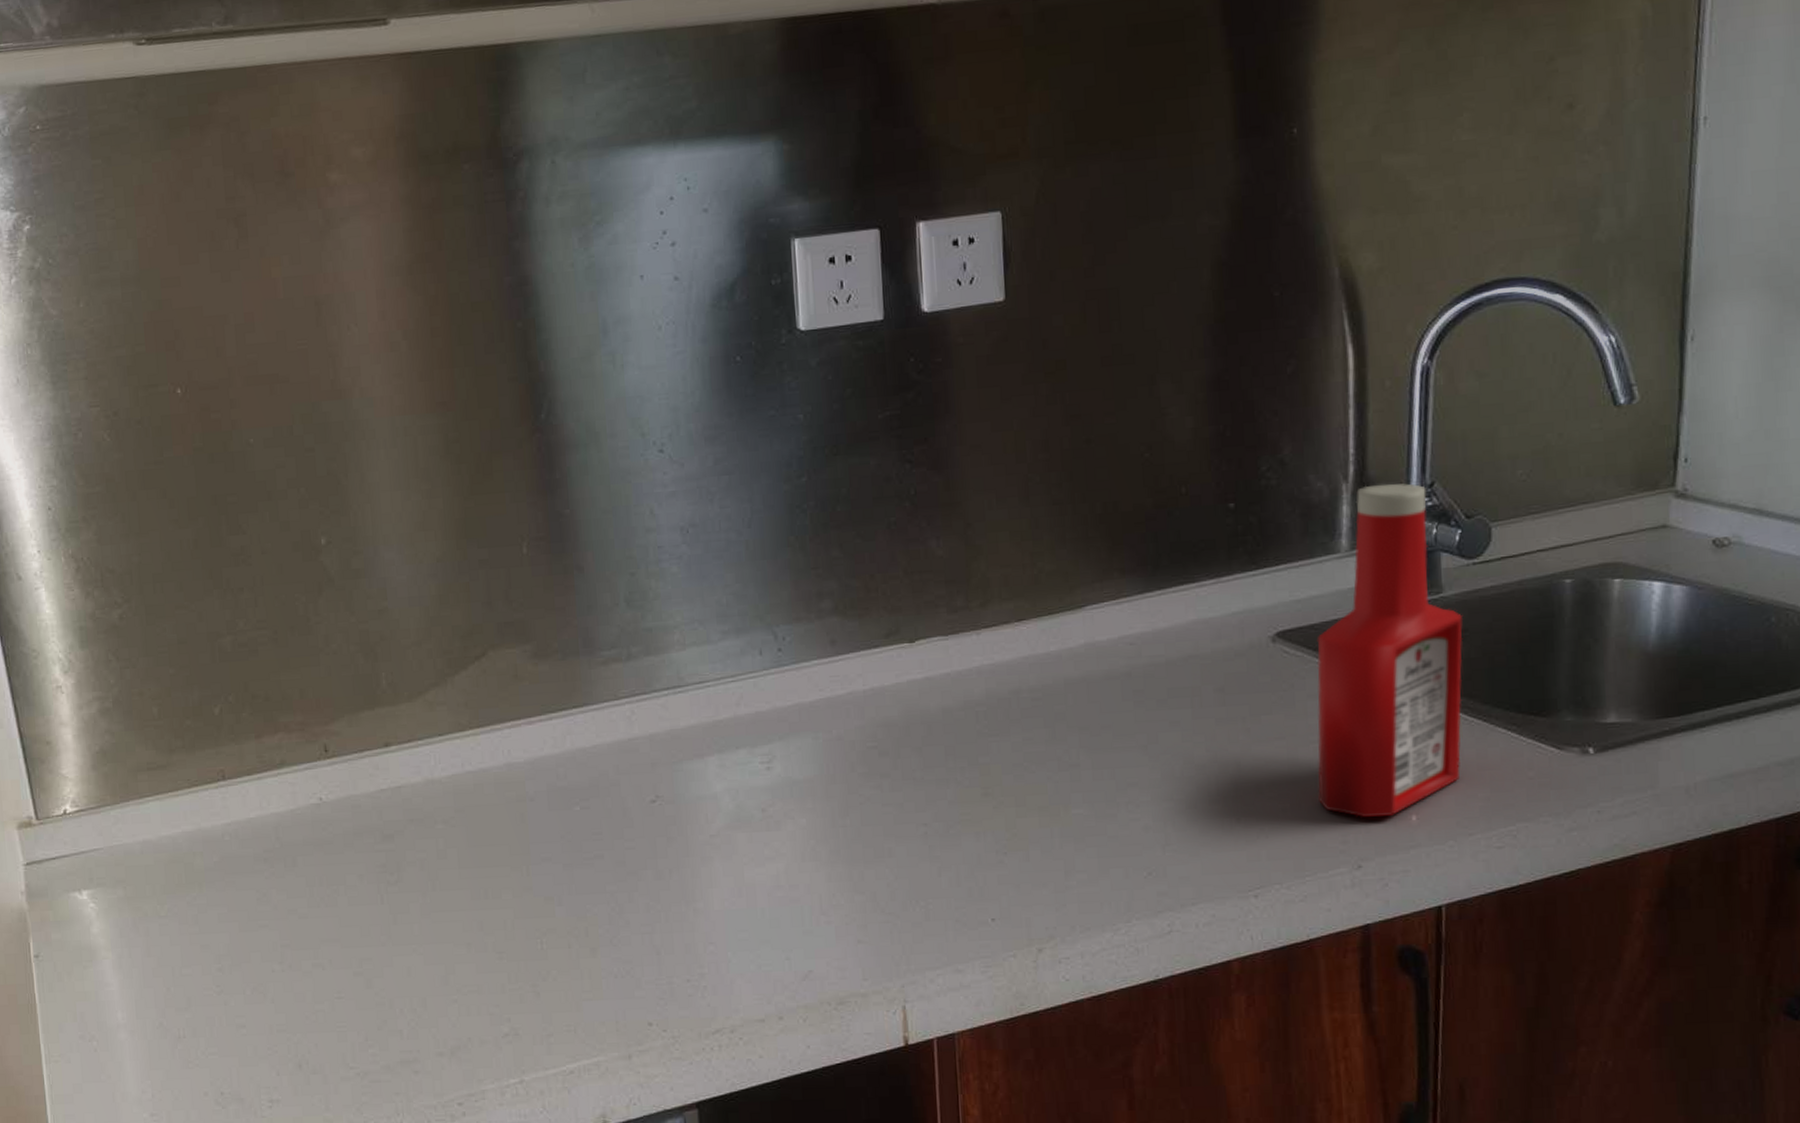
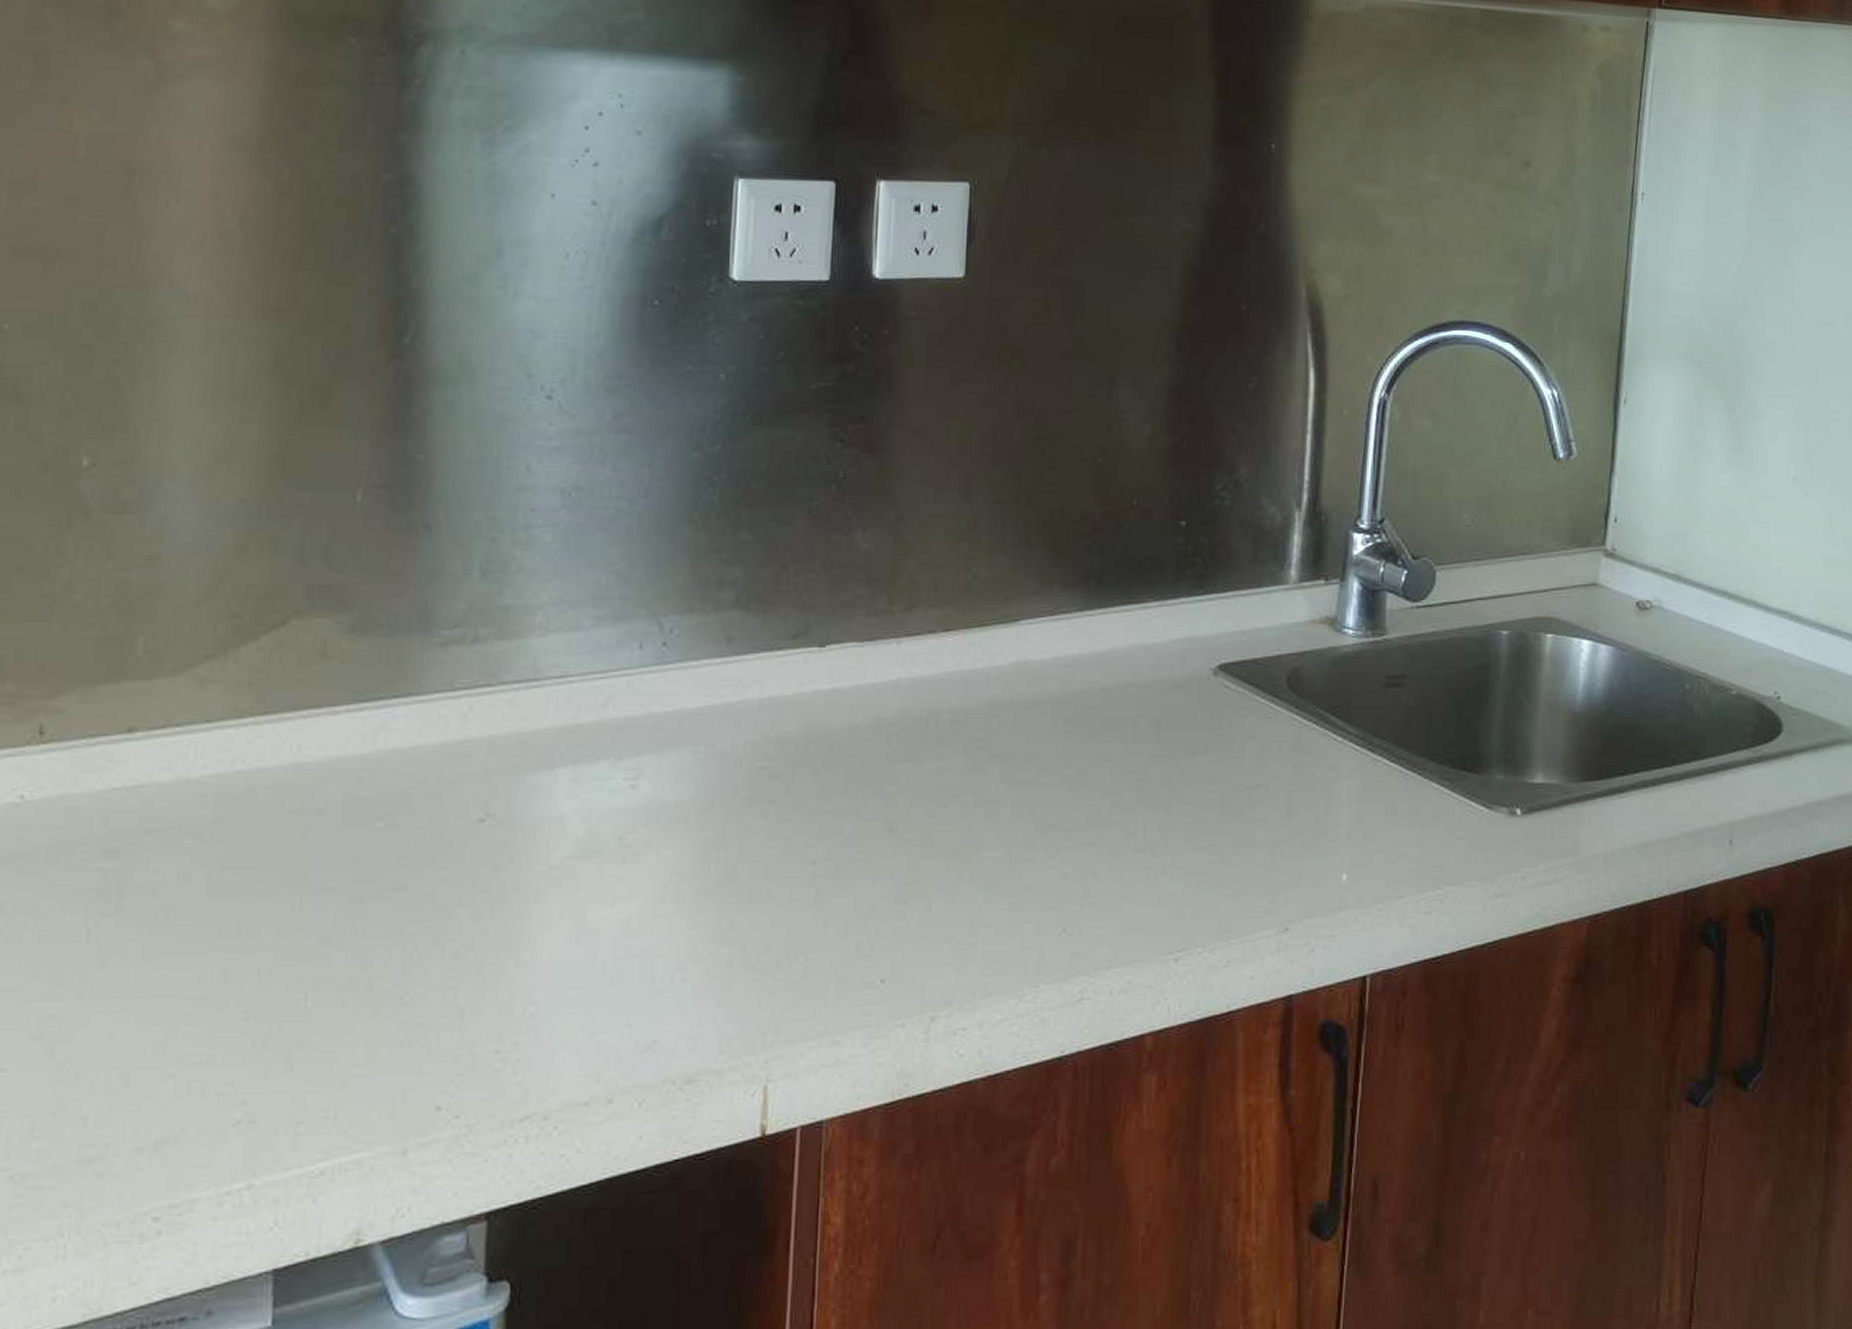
ketchup bottle: present [1316,483,1463,817] -> none [1249,515,1403,874]

